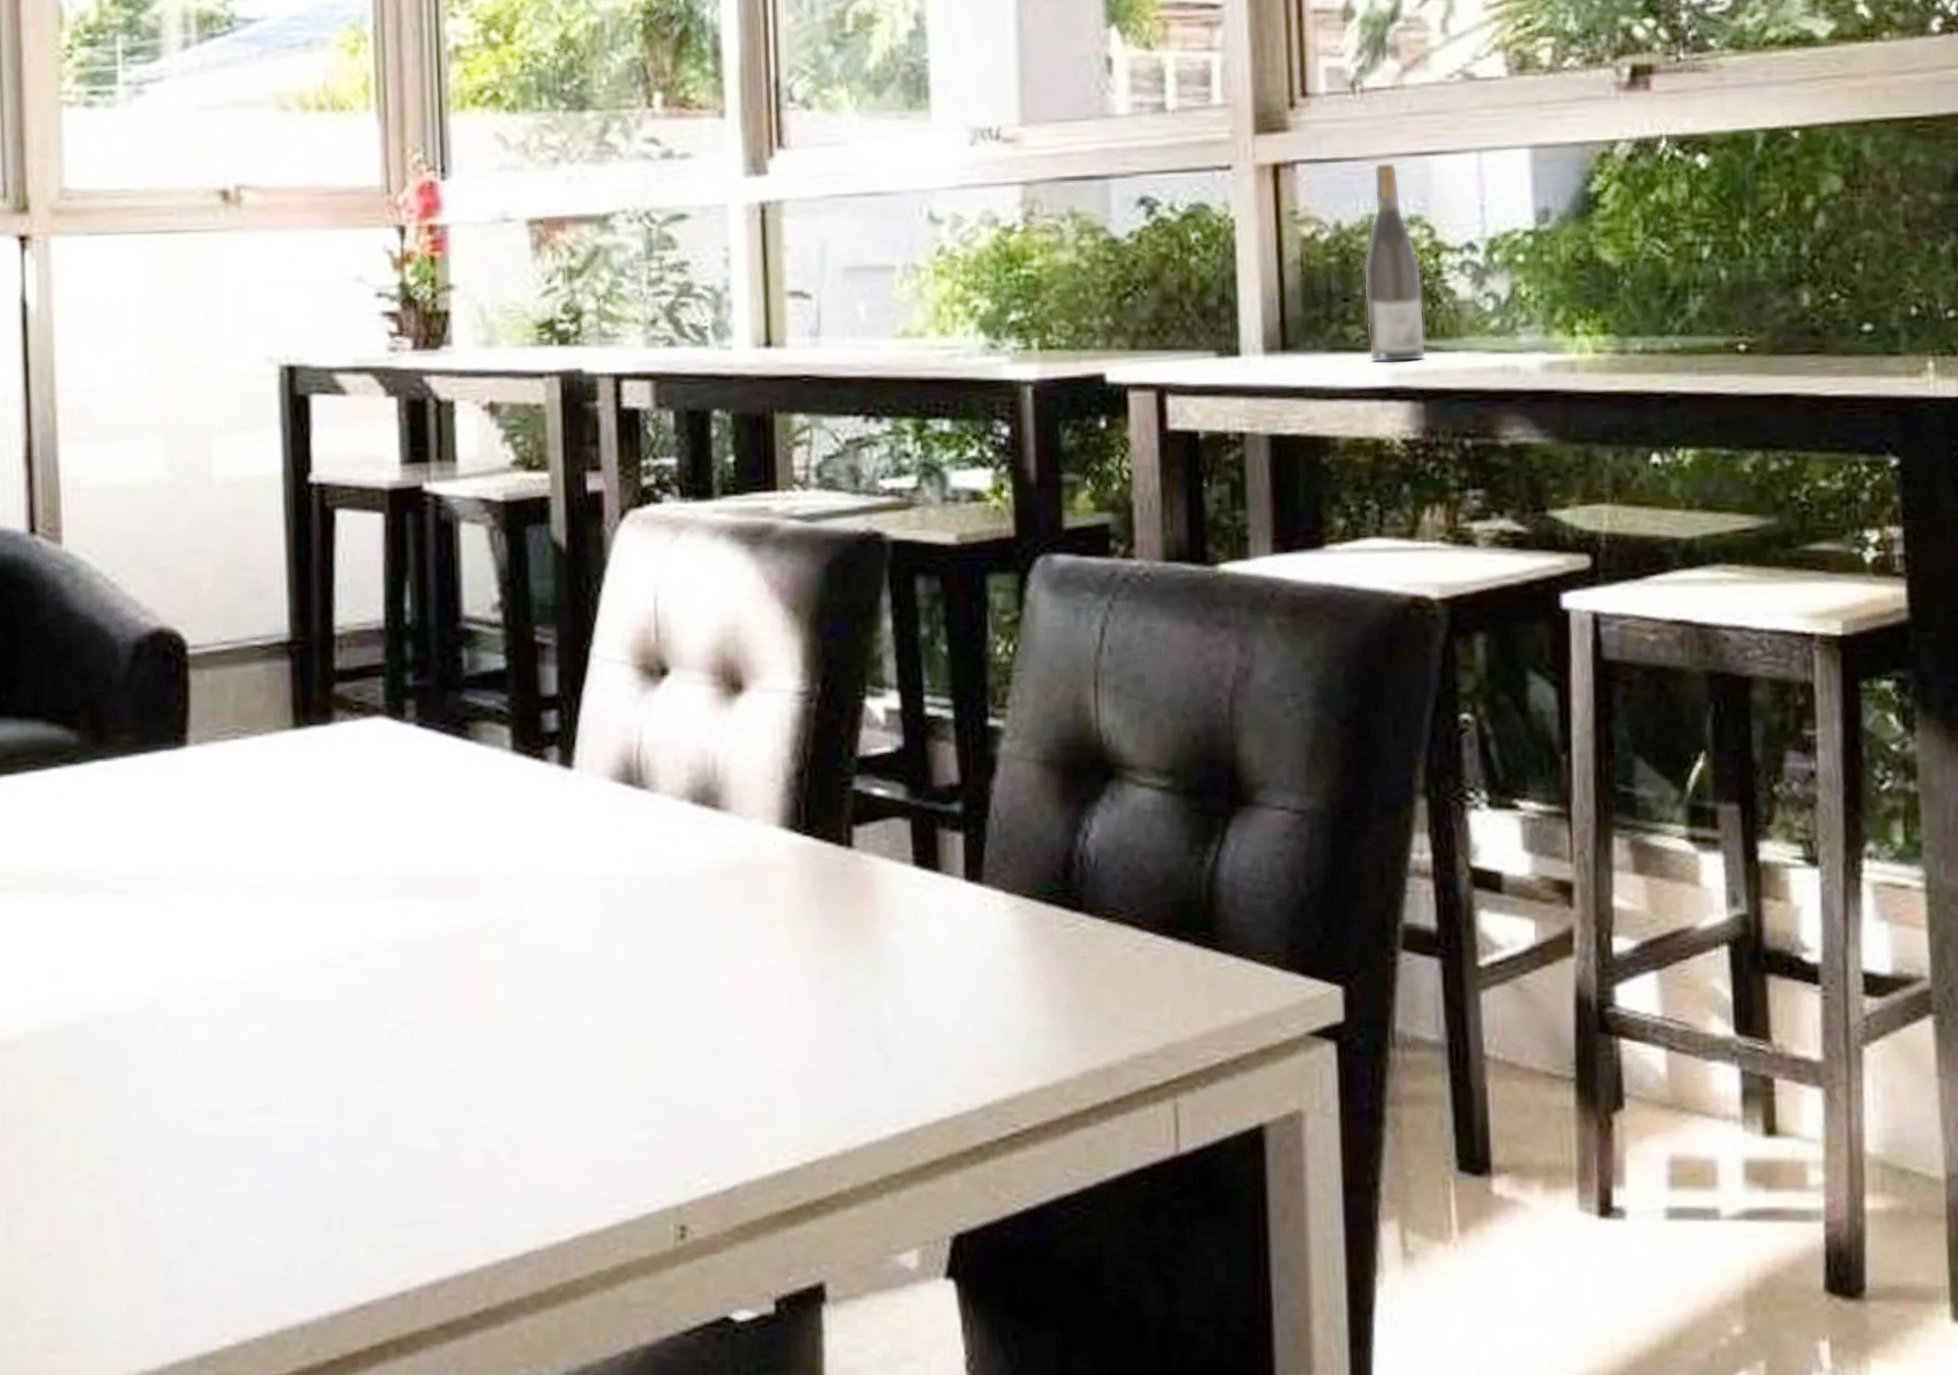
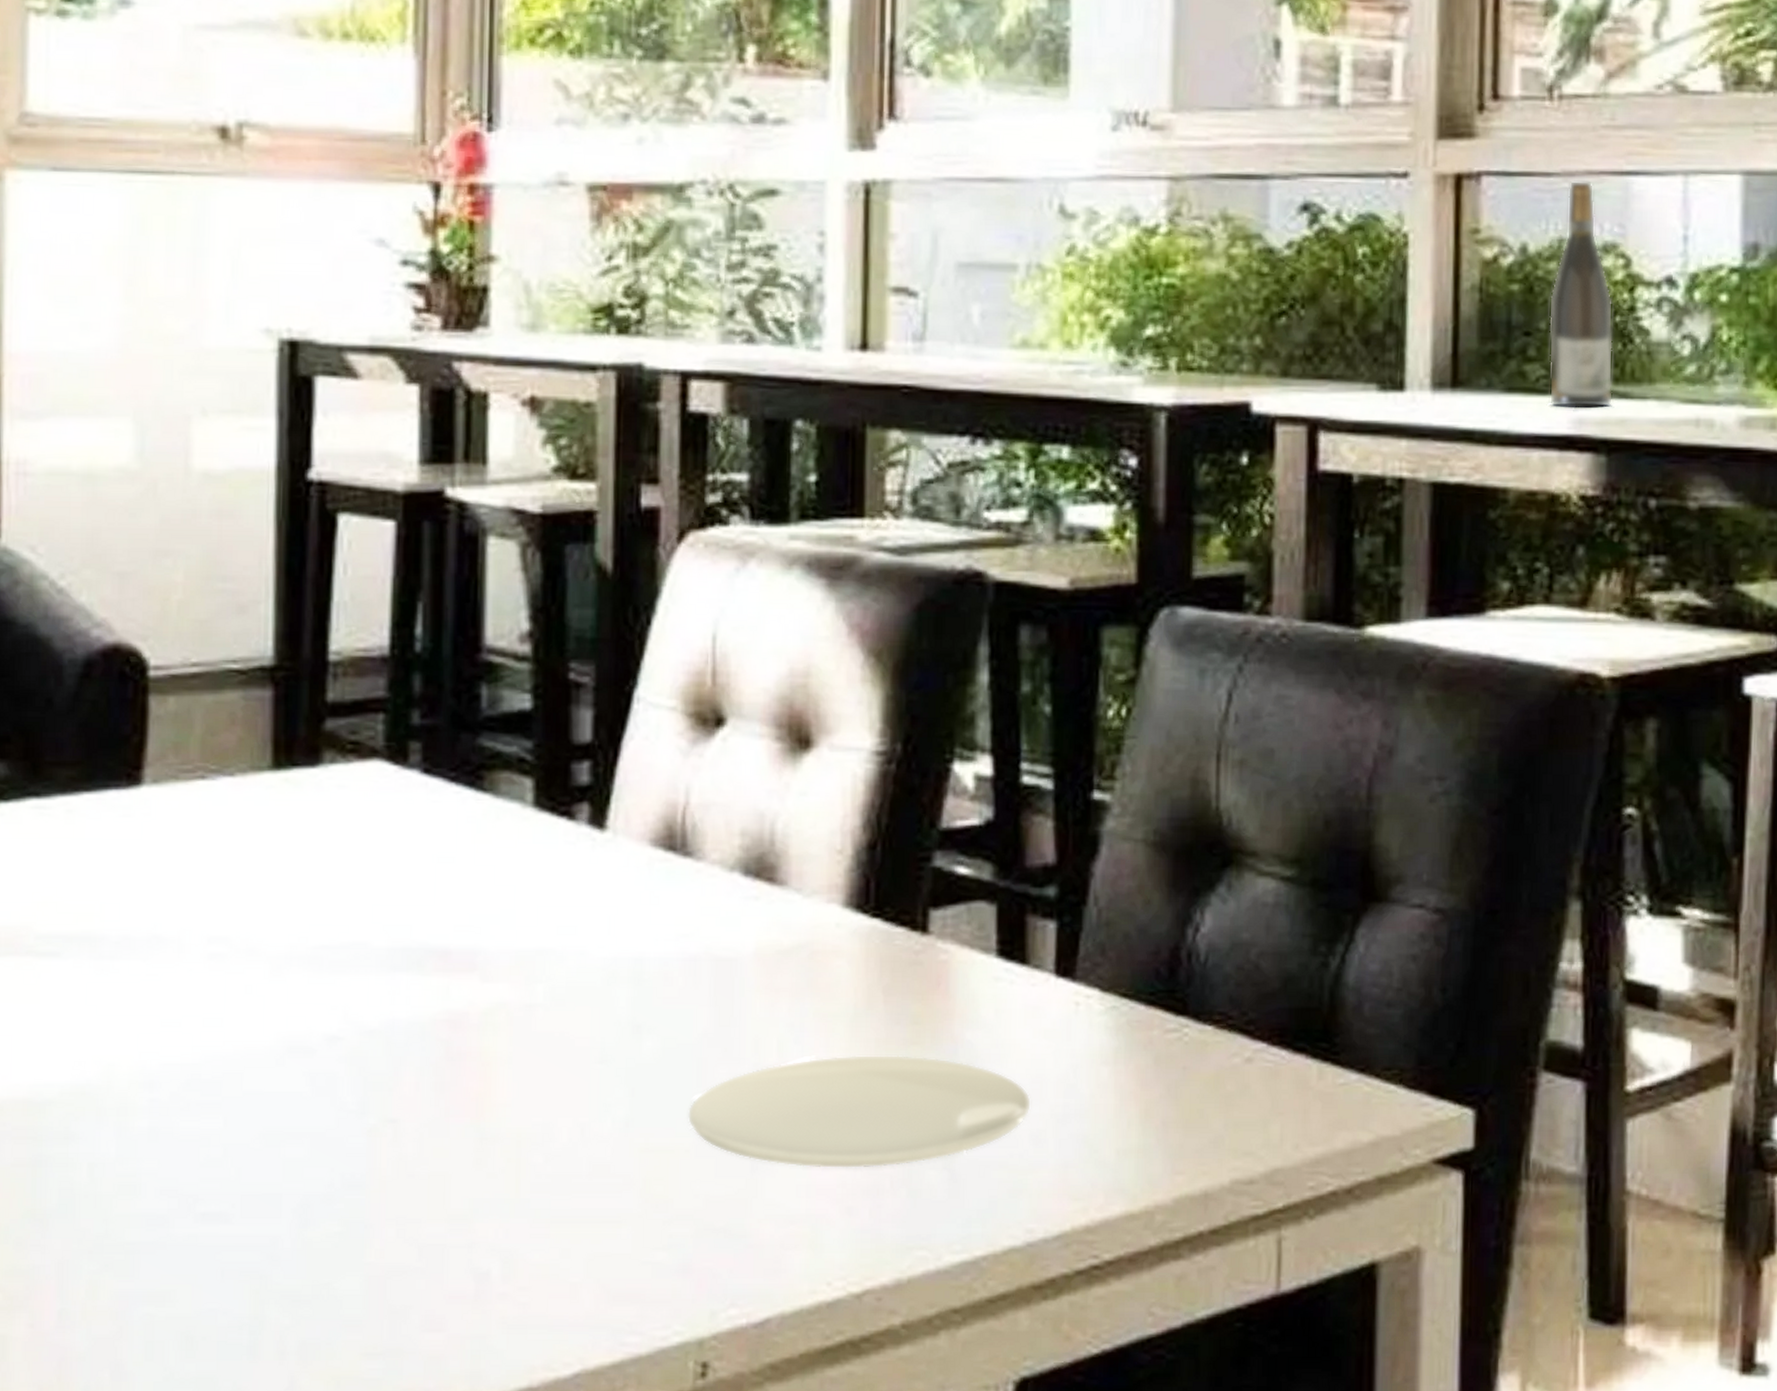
plate: none [656,954,952,1055] -> present [687,1054,1032,1168]

